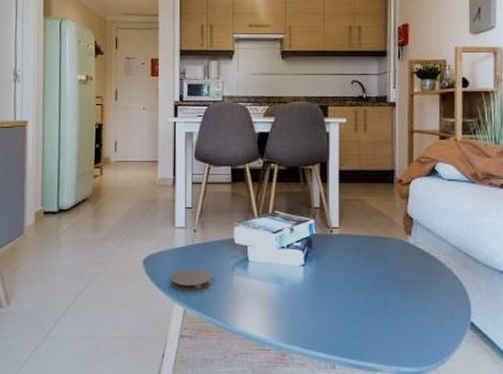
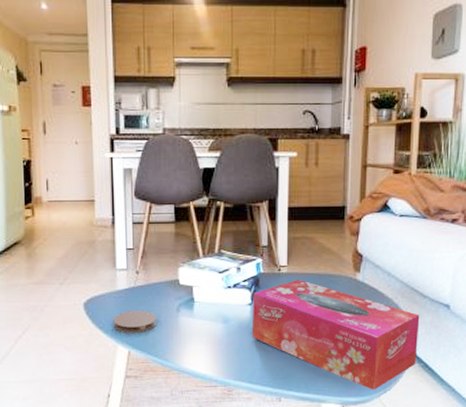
tissue box: none [305,242,475,360] -> present [252,280,420,390]

